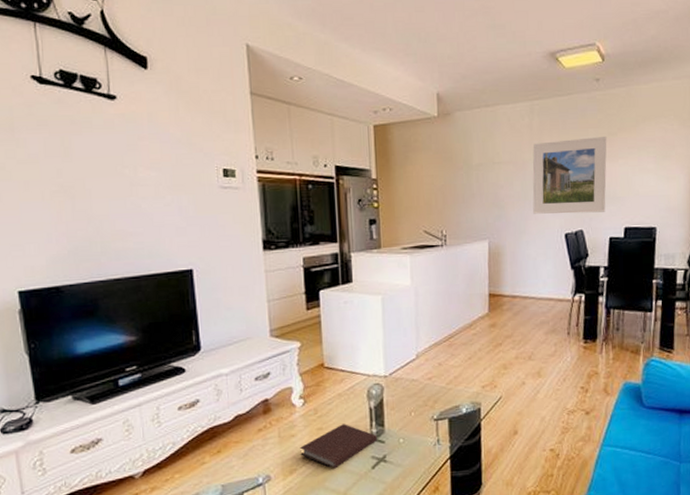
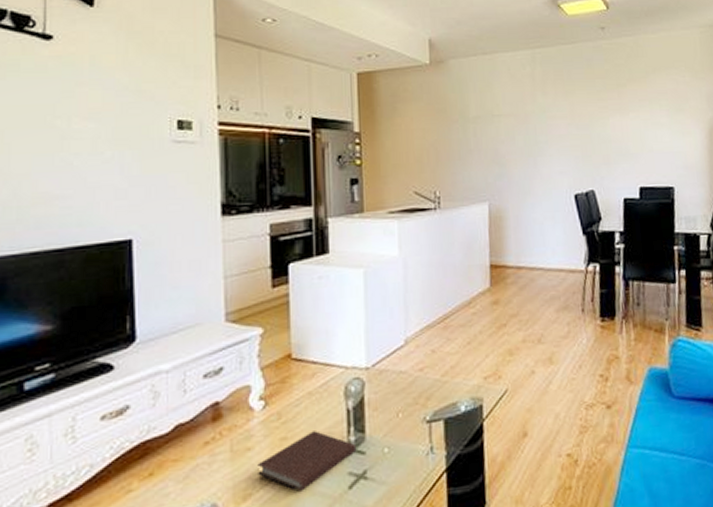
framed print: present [532,136,607,214] -> none [535,87,618,173]

